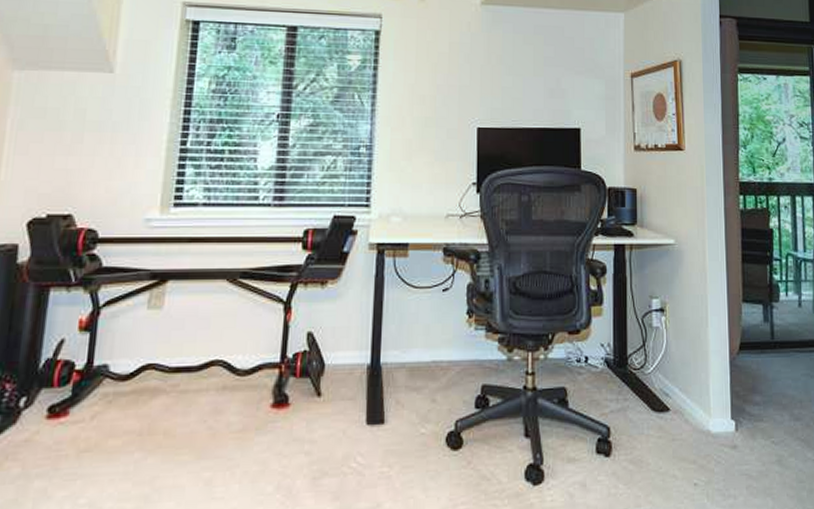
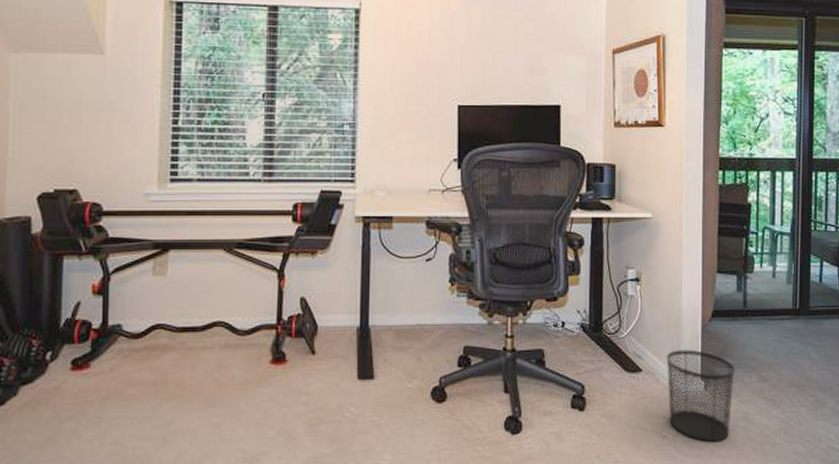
waste bin: none [694,385,766,490] -> present [666,349,734,443]

